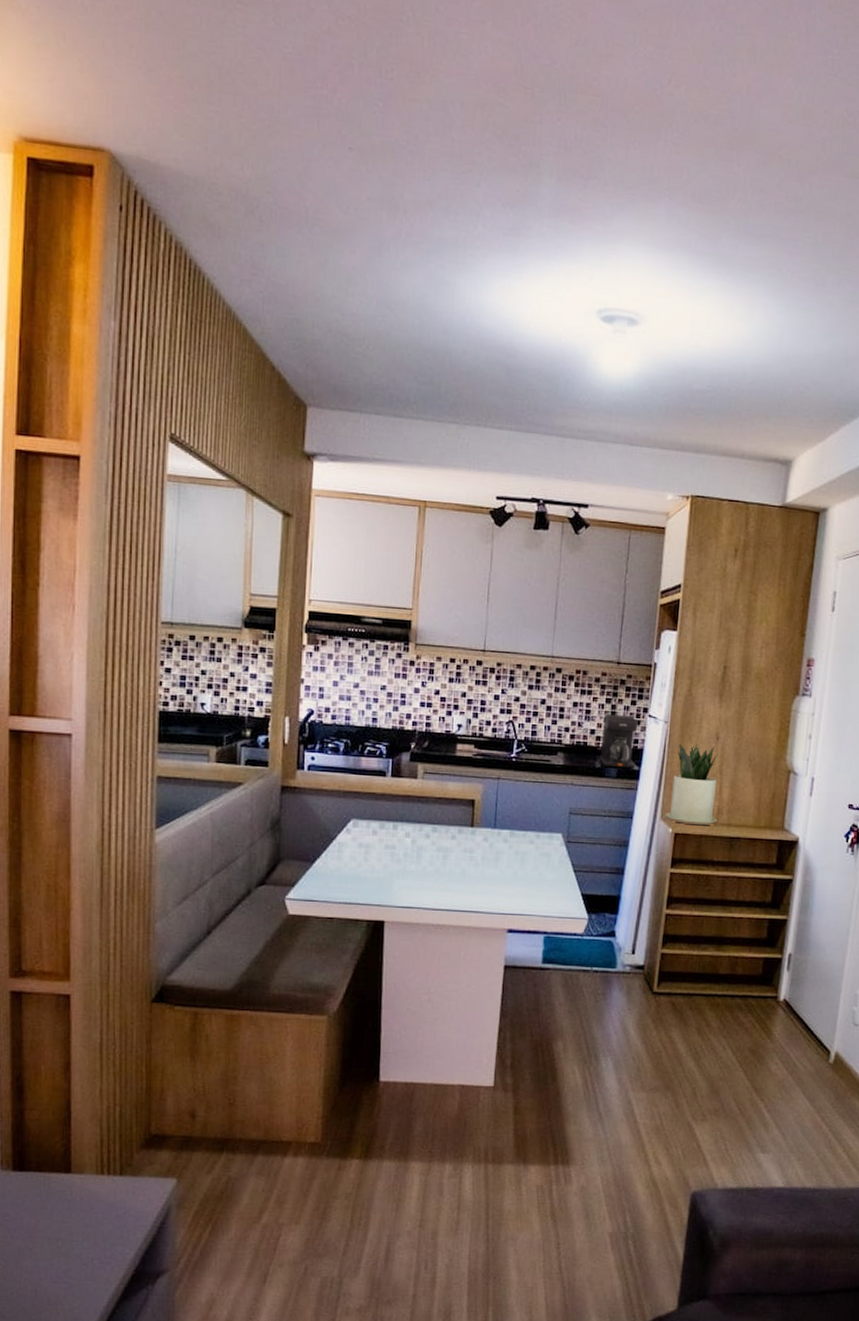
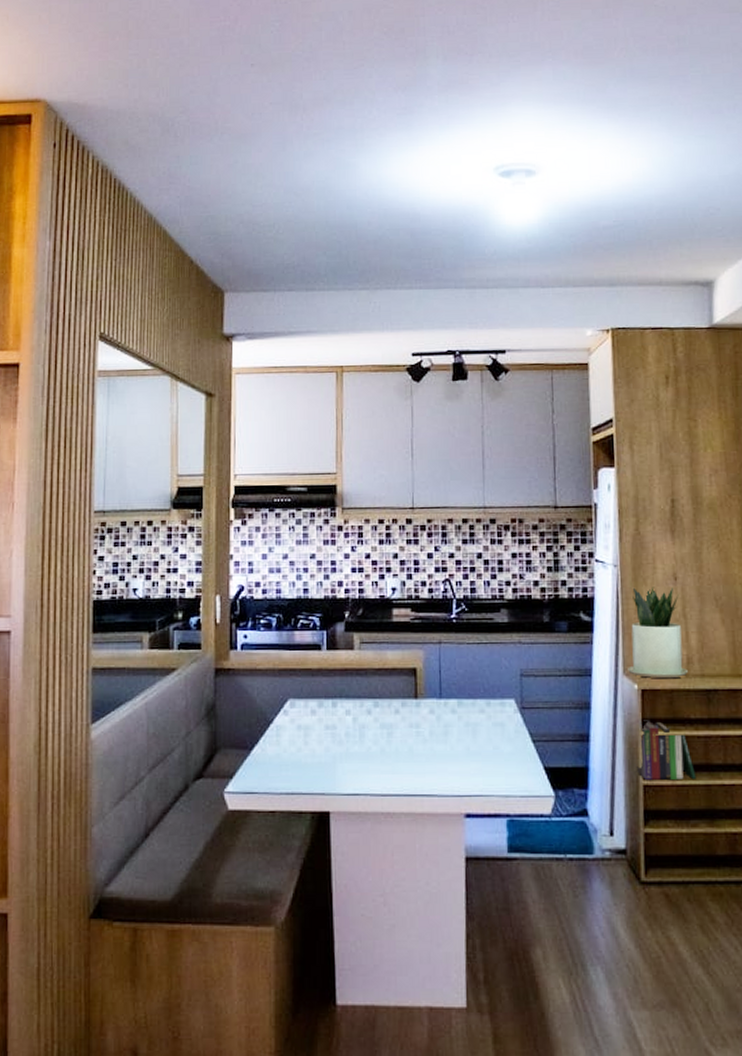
coffee maker: present [599,714,639,769] -> none [546,562,587,621]
books: none [662,859,712,912] -> present [637,720,697,781]

